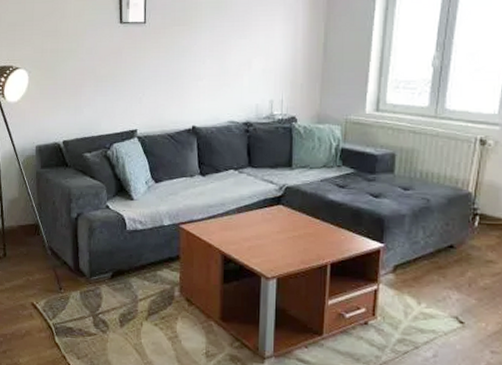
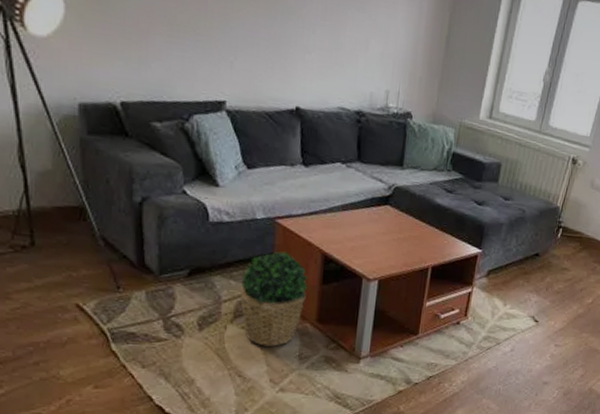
potted plant: none [153,253,210,344] -> present [240,251,308,347]

